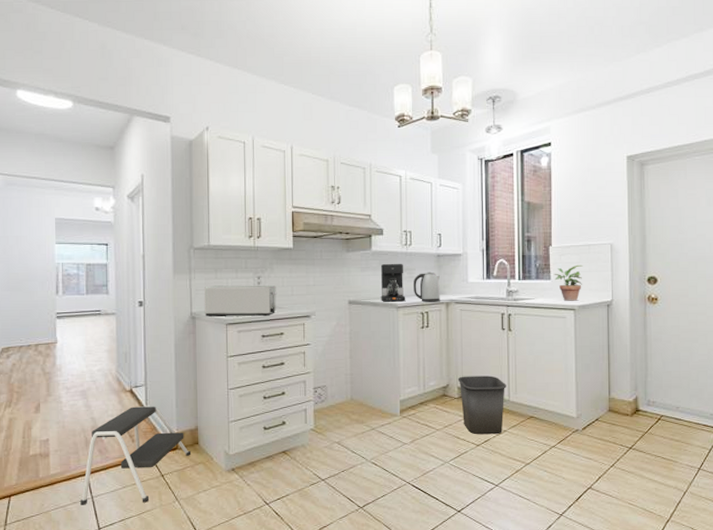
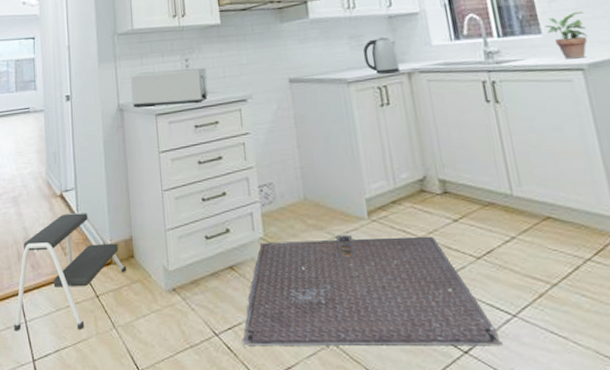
floor mat: none [281,428,486,516] -> present [233,235,503,351]
coffee maker: present [380,263,406,302] -> none [321,30,357,78]
waste bin: present [457,375,506,435] -> none [436,162,510,244]

